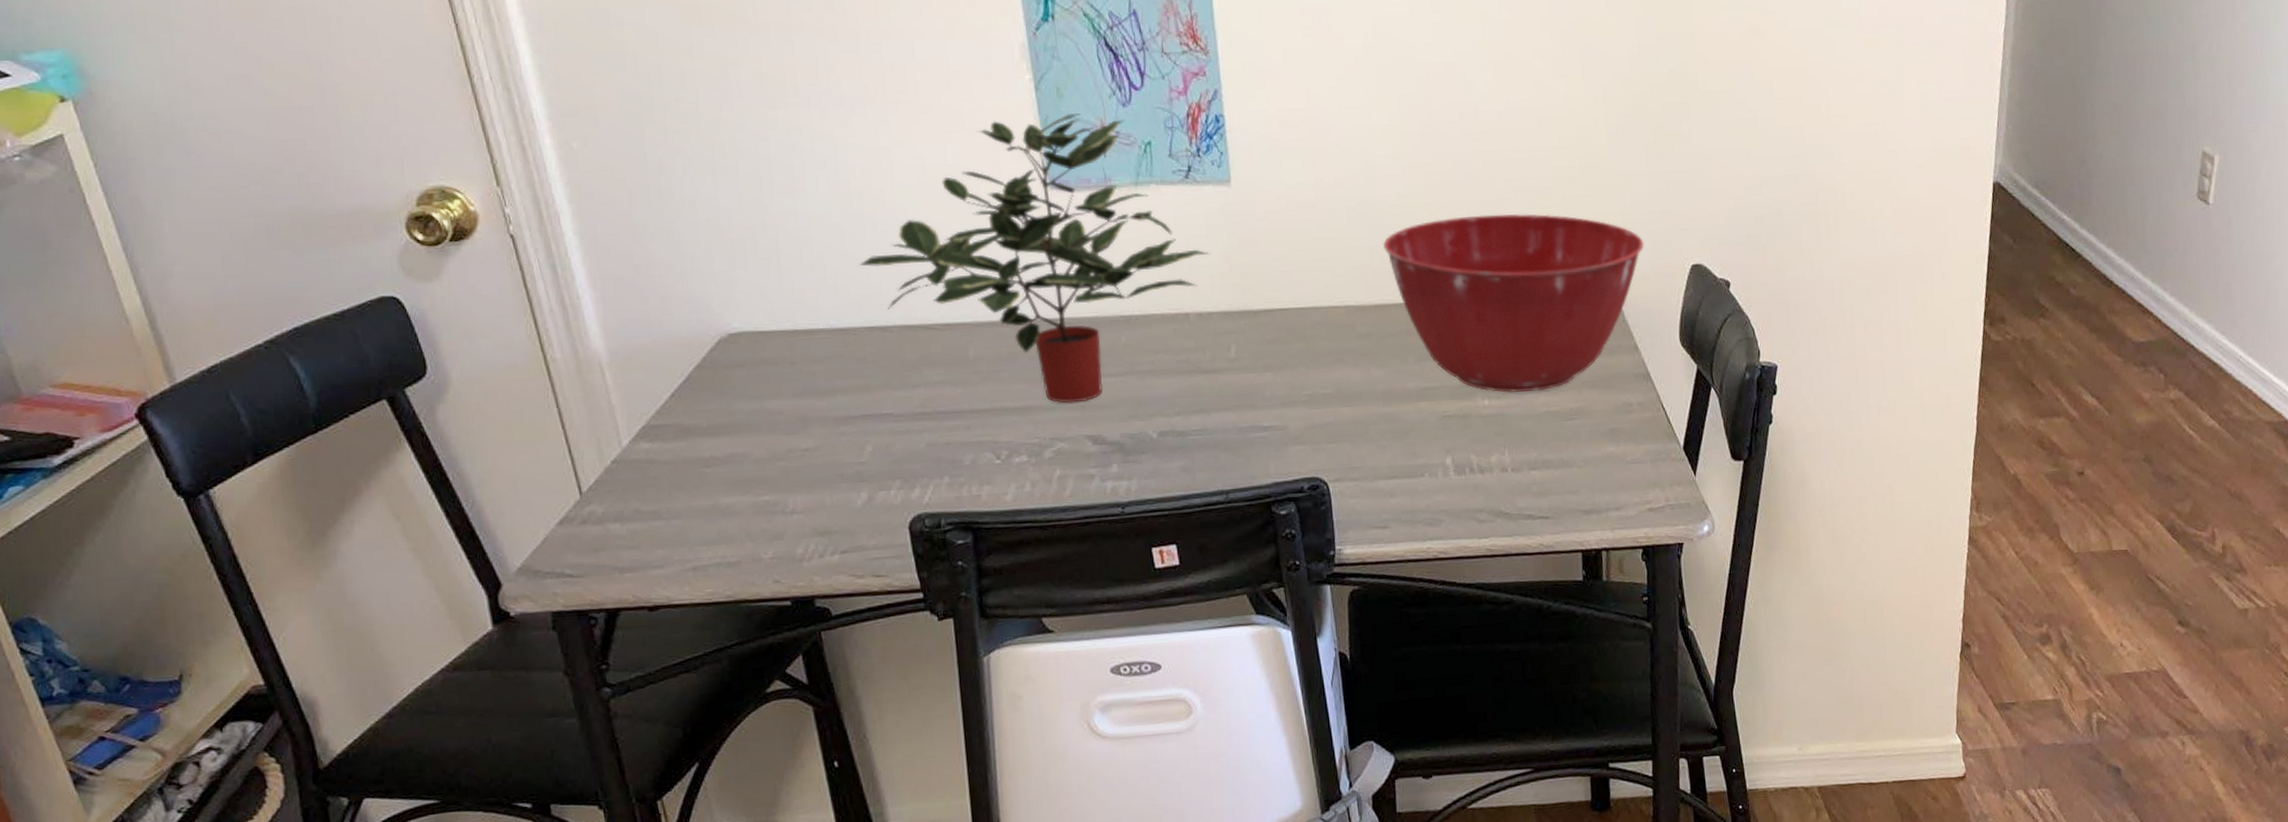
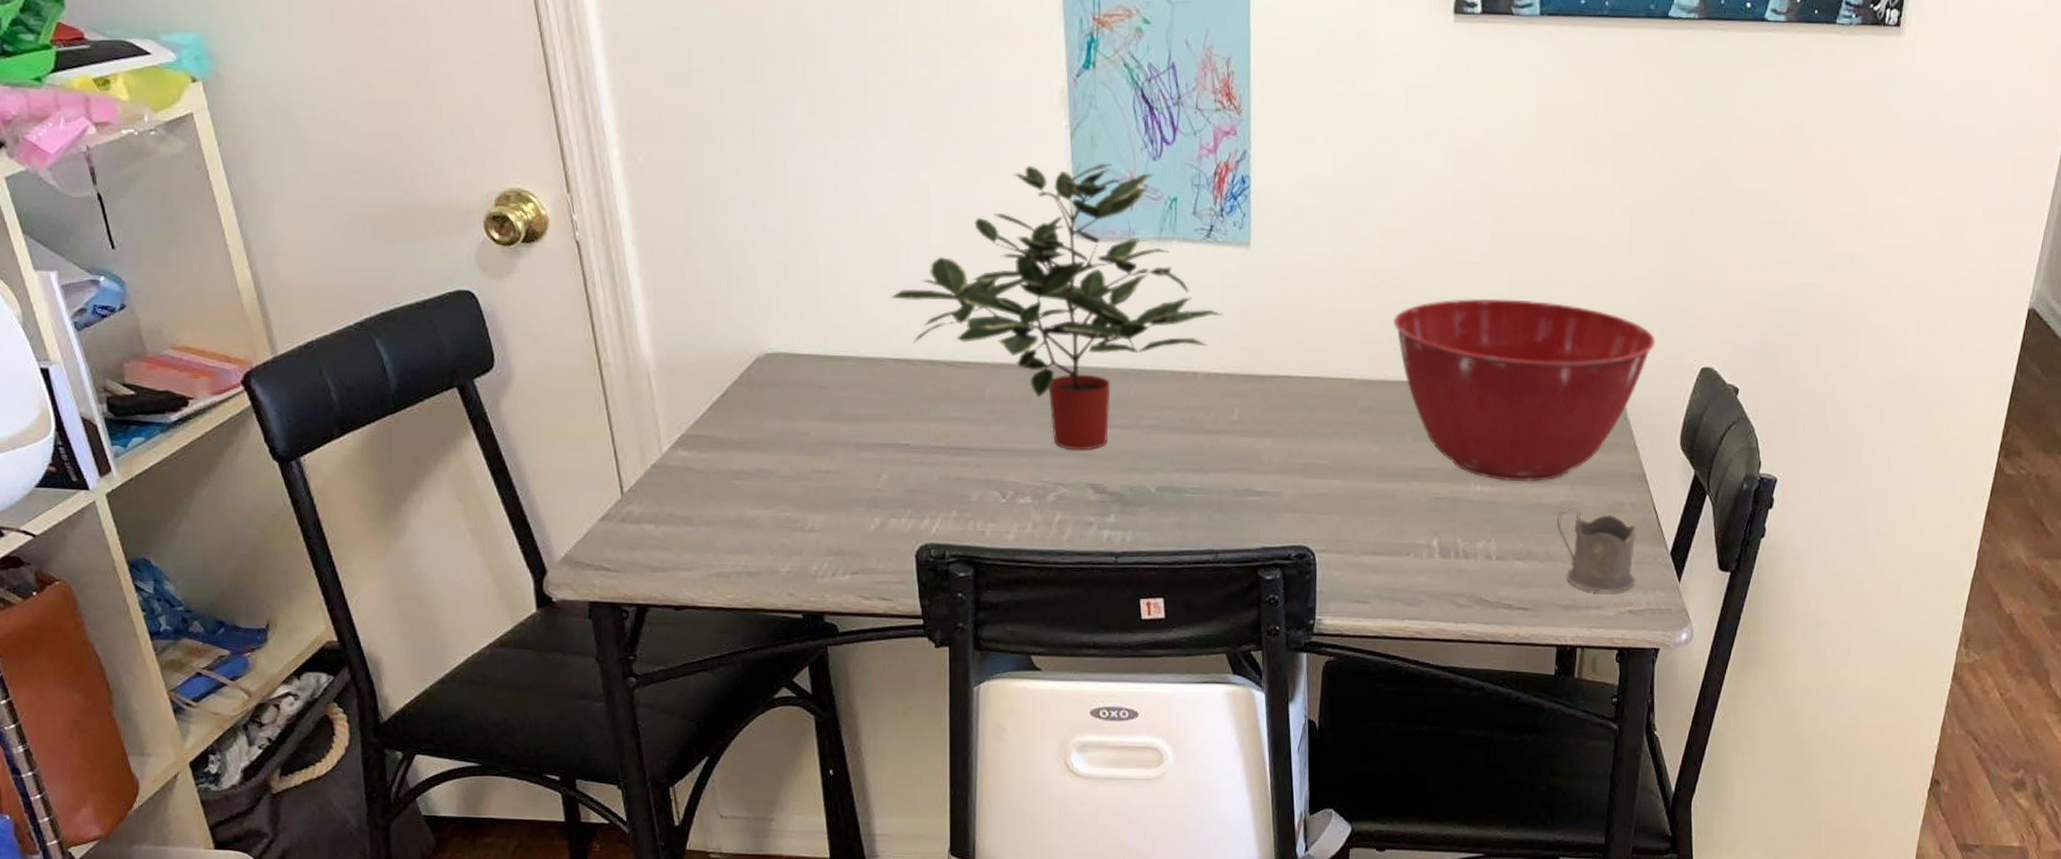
tea glass holder: none [1567,412,1652,494] -> present [1556,507,1637,592]

